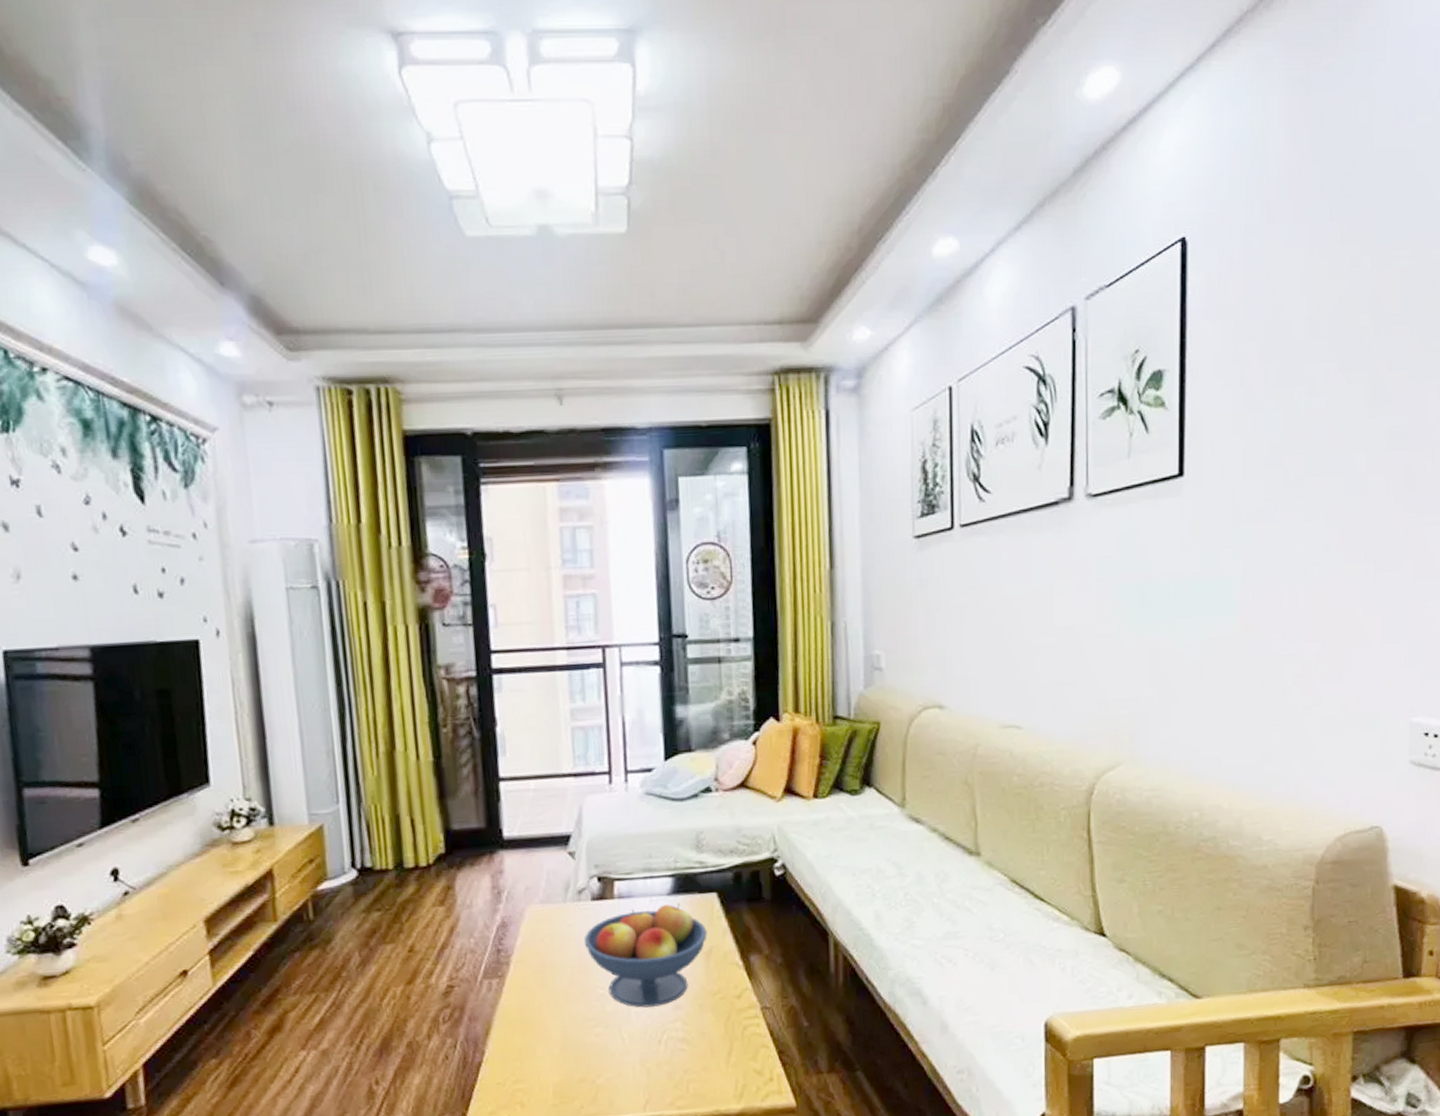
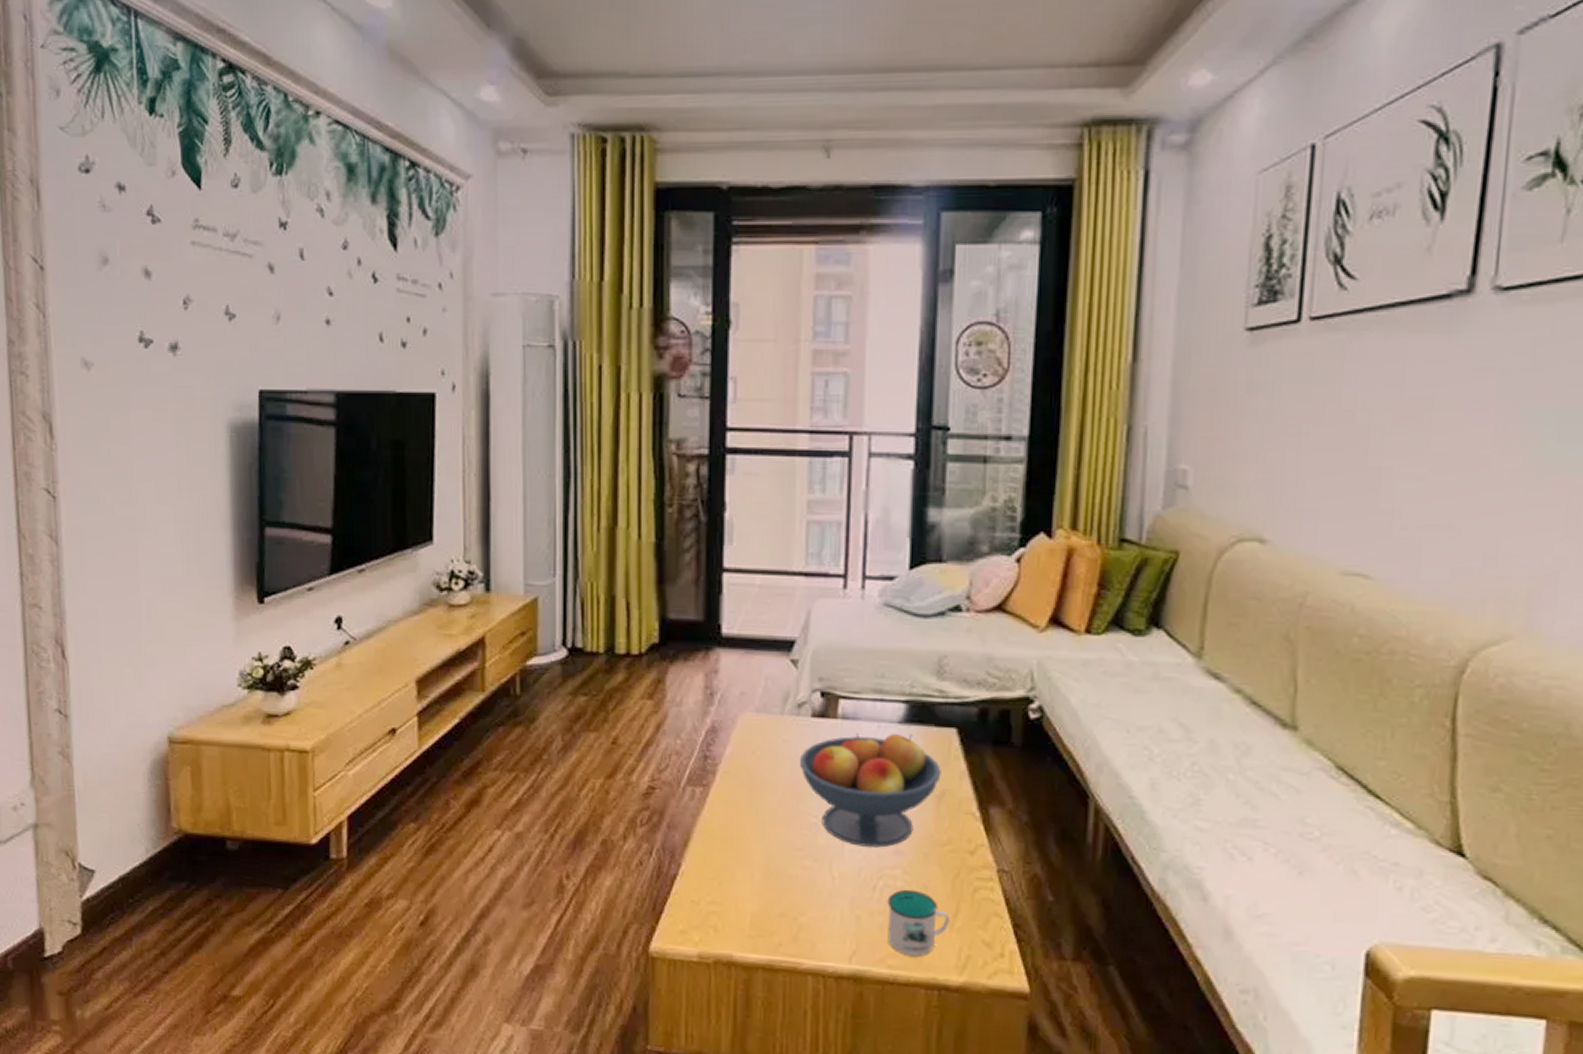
mug: none [671,1037,726,1095] -> present [887,889,950,957]

